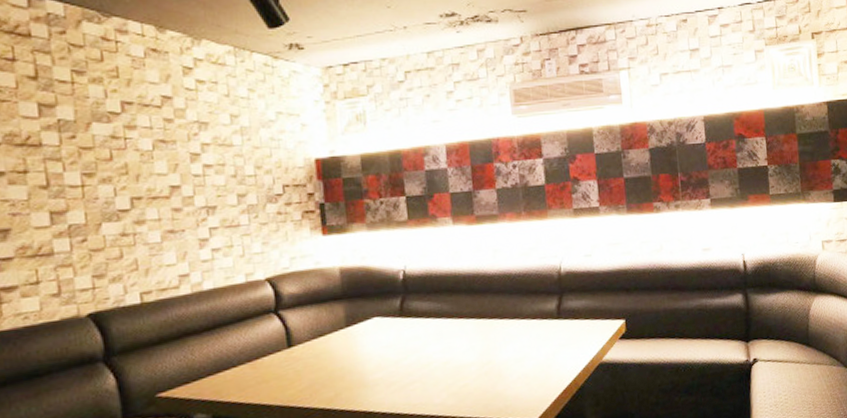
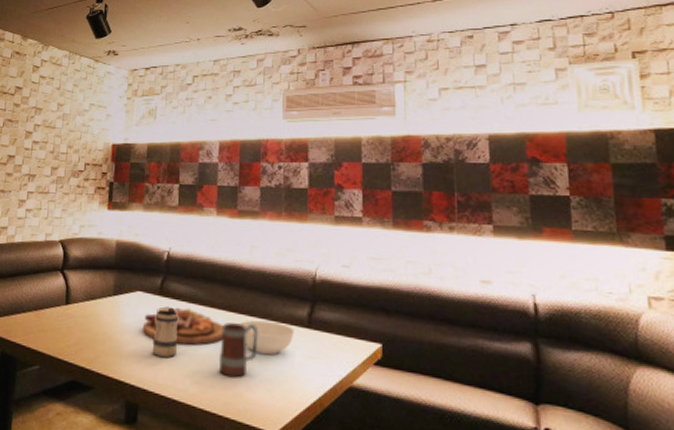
food platter: none [385,323,476,362] -> present [142,306,224,346]
beer mug: none [399,326,429,379] -> present [152,307,178,358]
beer mug: none [473,325,512,381] -> present [218,323,259,378]
bowl: none [489,319,545,353] -> present [238,320,294,356]

